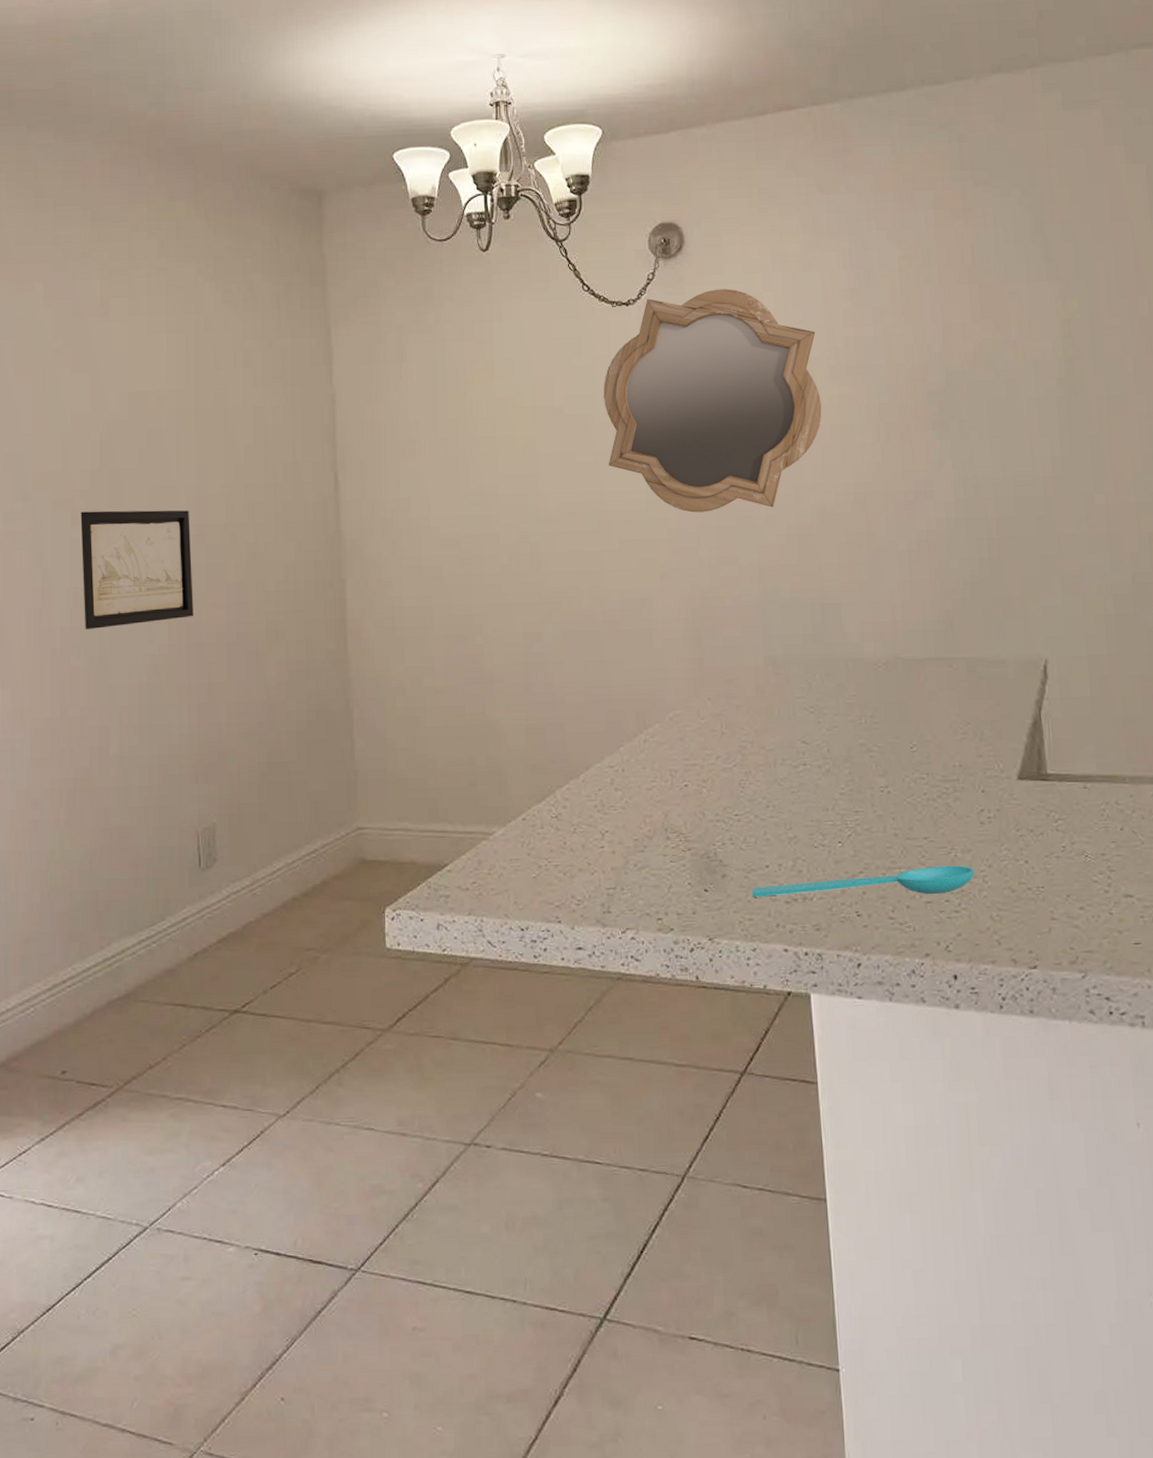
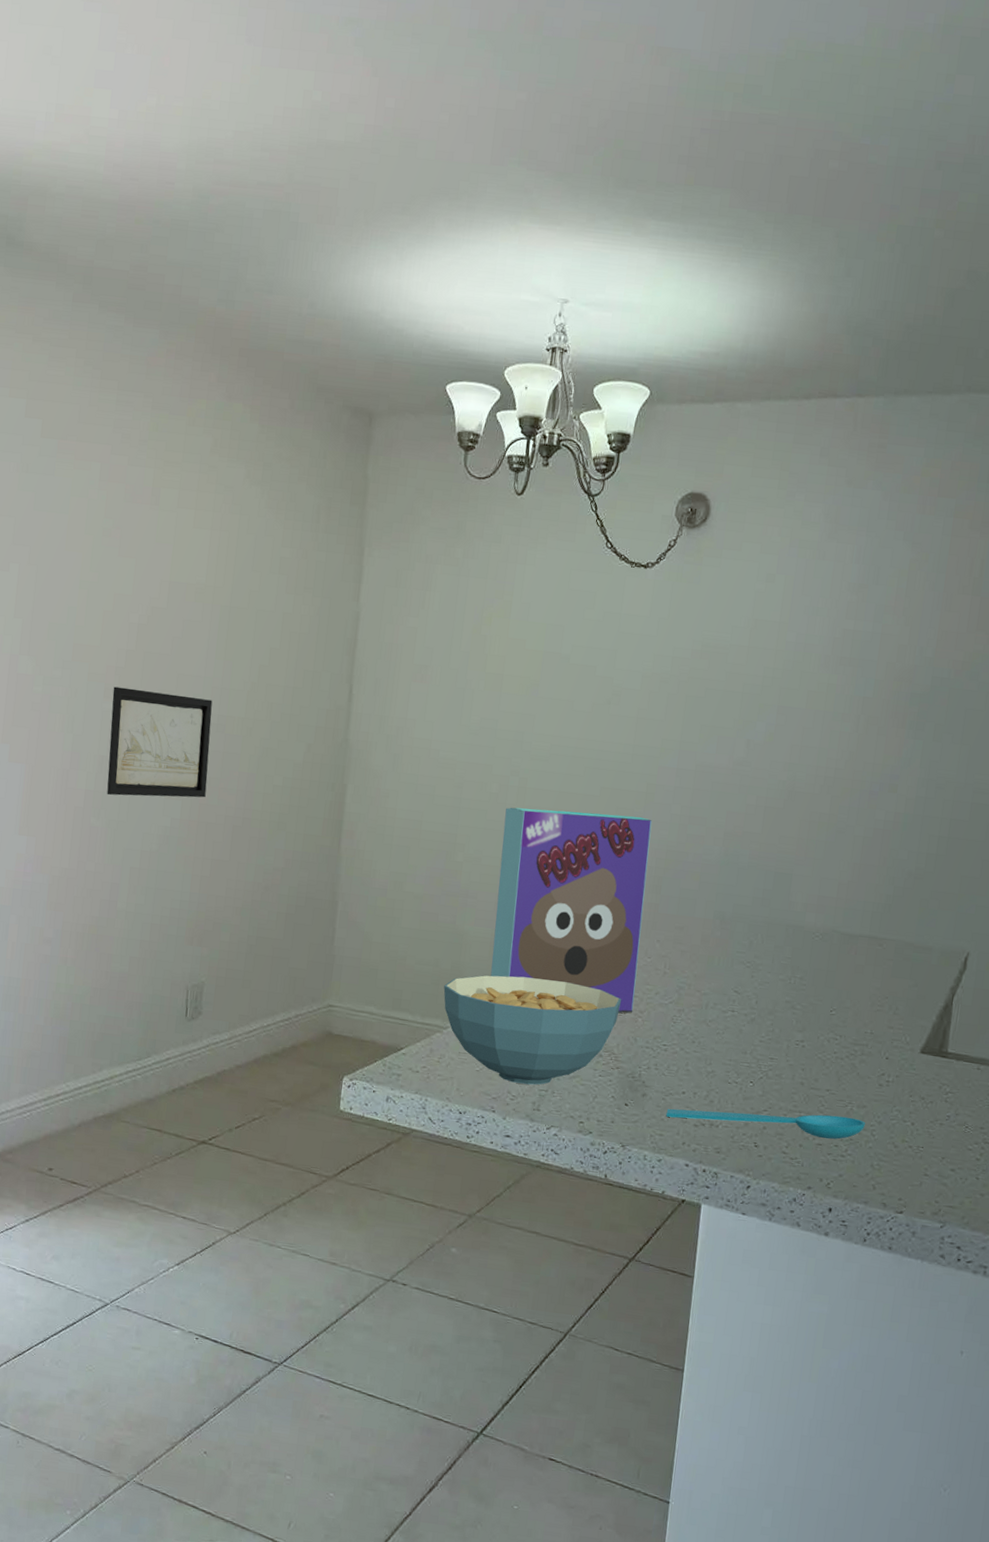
cereal bowl: none [483,760,681,885] -> present [443,975,622,1085]
cereal box: none [521,566,695,786] -> present [490,807,653,1013]
mirror: present [603,289,822,513] -> none [603,564,818,778]

